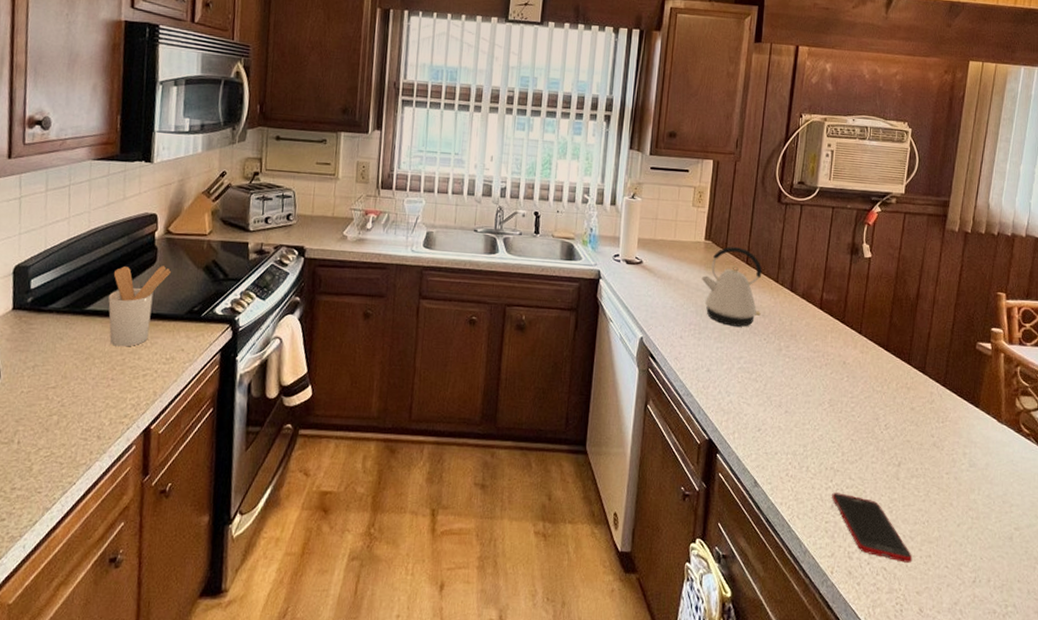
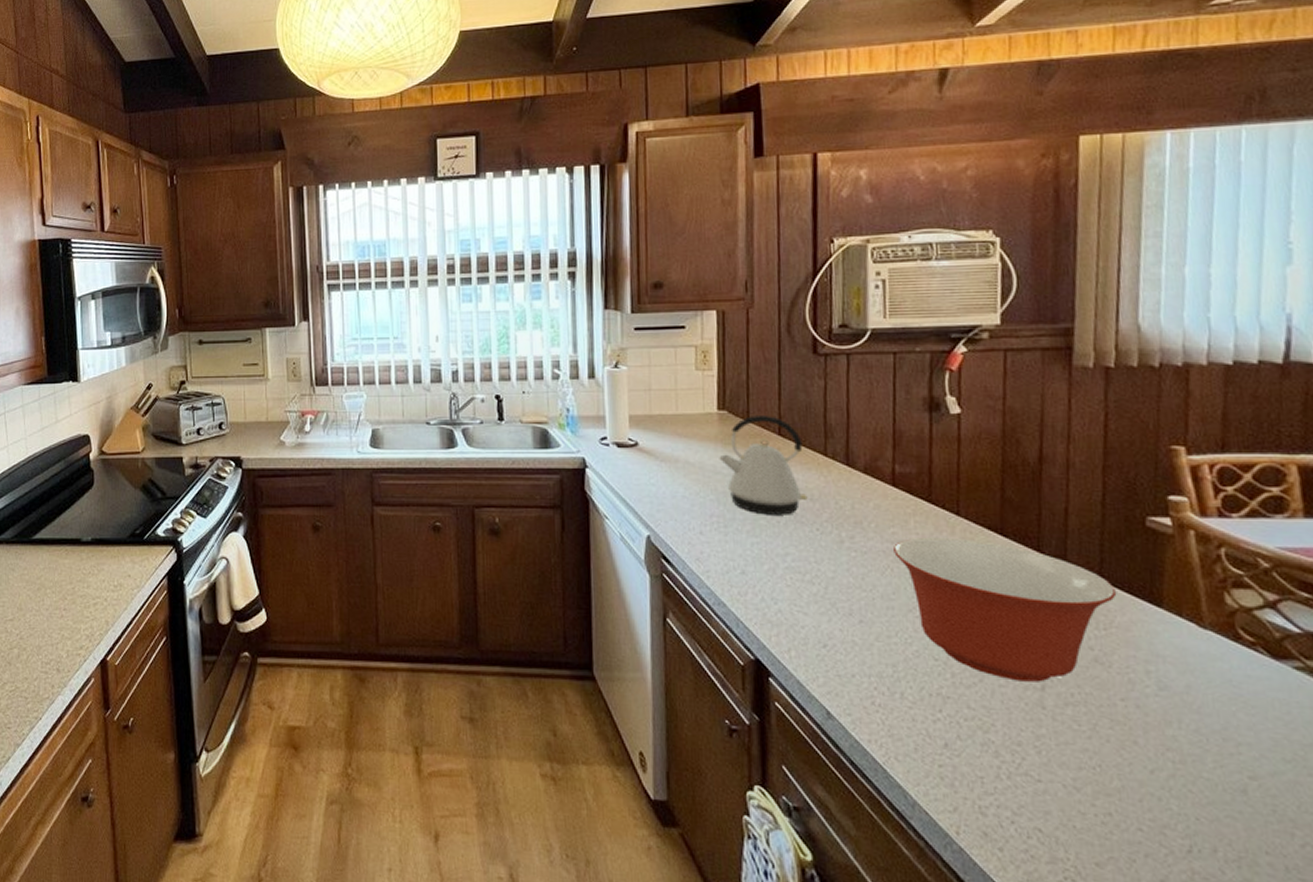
utensil holder: present [108,266,171,347] -> none [53,488,109,575]
mixing bowl: none [815,349,953,460] -> present [894,537,1117,682]
cell phone: present [832,492,913,563] -> none [944,726,1083,823]

